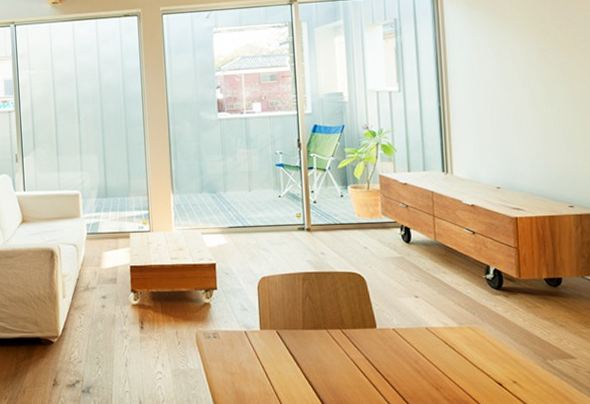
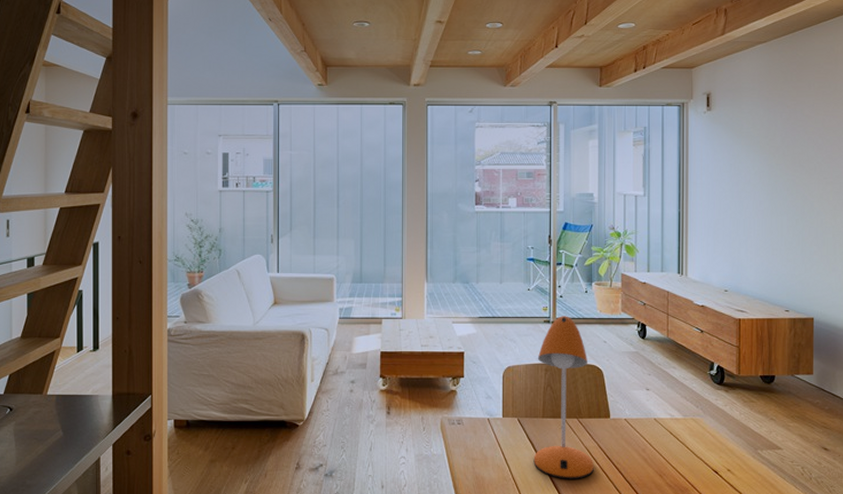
desk lamp: none [293,222,362,393] -> present [533,316,594,479]

